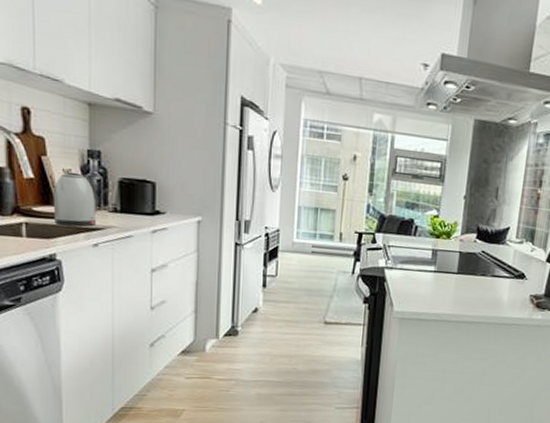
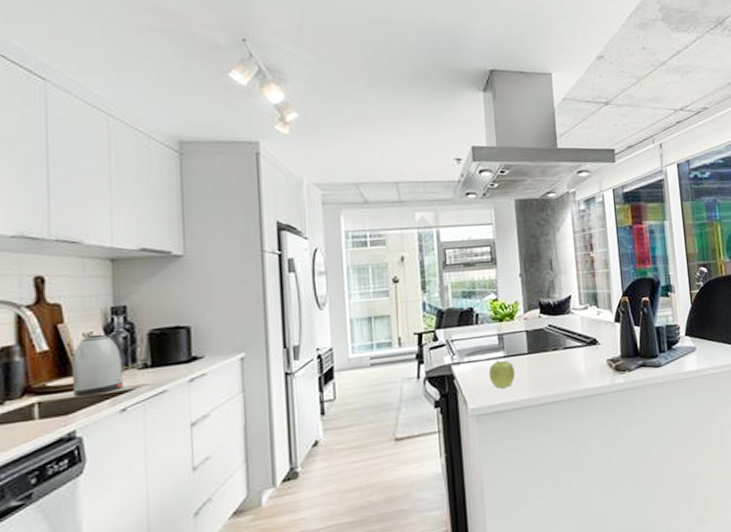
fruit: none [417,272,442,300] -> present [488,359,515,388]

